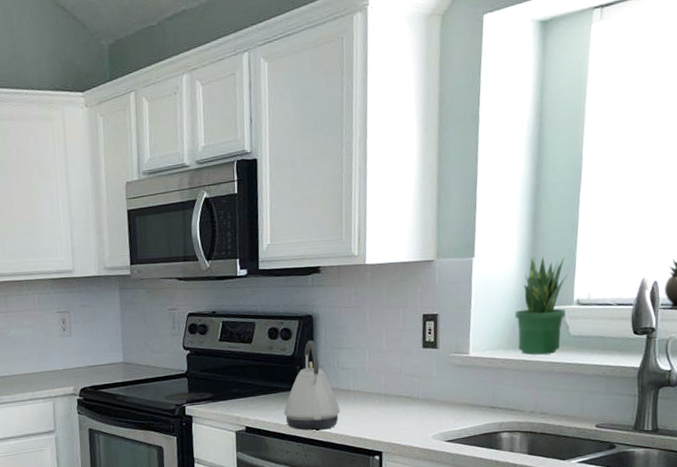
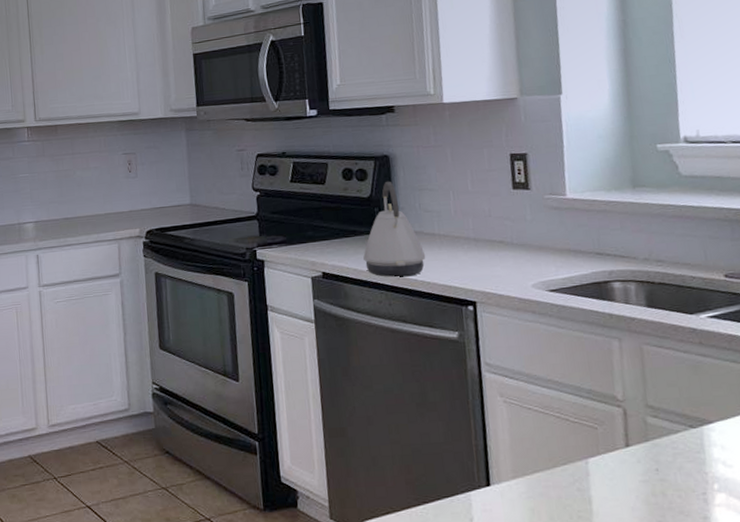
planter: present [515,256,567,356] -> none [614,92,673,197]

